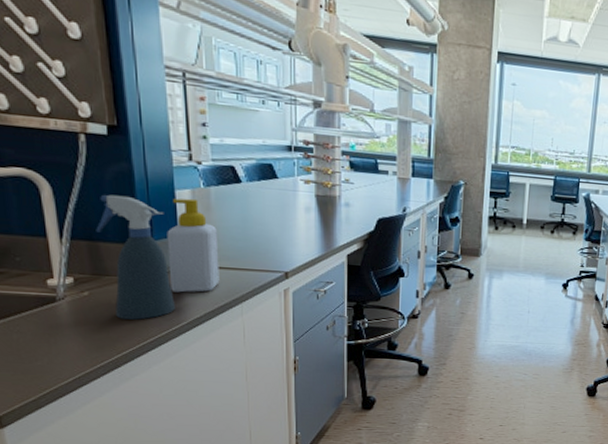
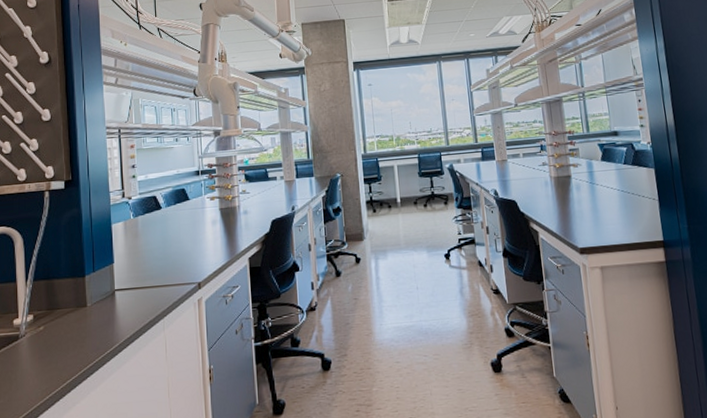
spray bottle: present [96,194,175,320] -> none [52,236,110,348]
soap bottle: present [167,198,220,293] -> none [105,229,146,317]

